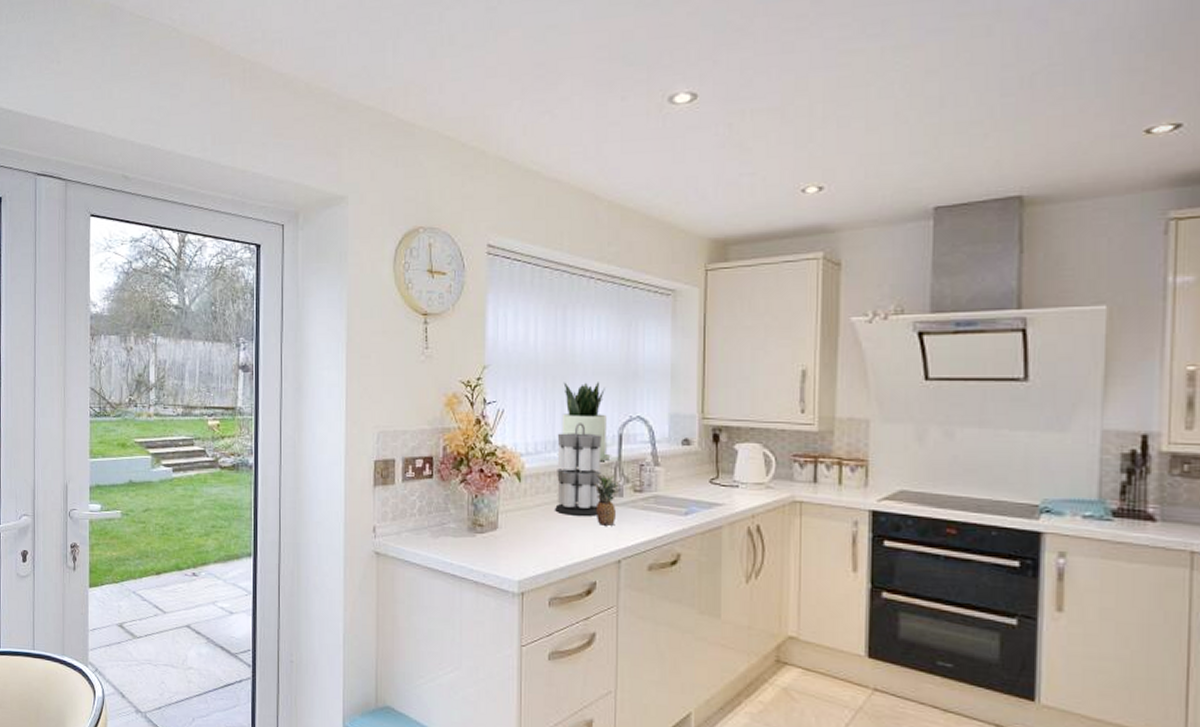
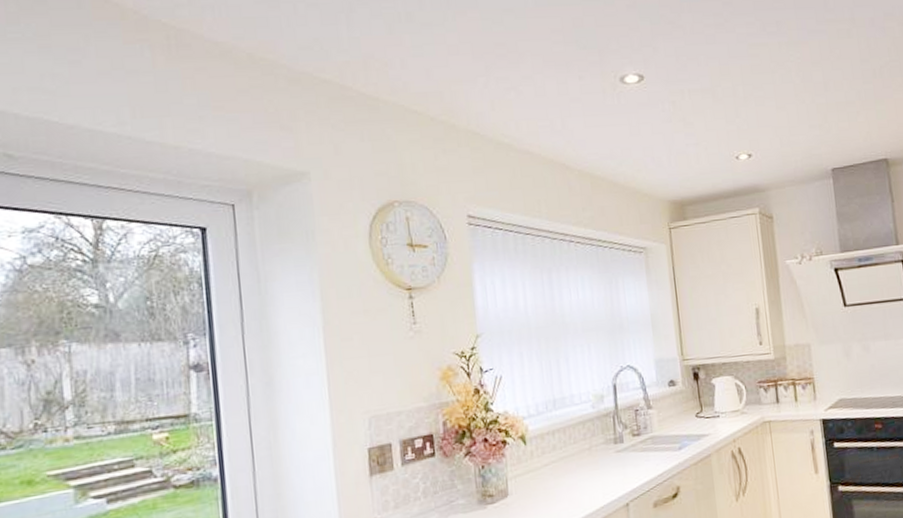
spice rack: present [555,423,602,516] -> none [556,378,603,470]
planter: present [557,382,611,462] -> none [556,338,609,413]
fruit: present [594,472,622,526] -> none [594,423,621,474]

